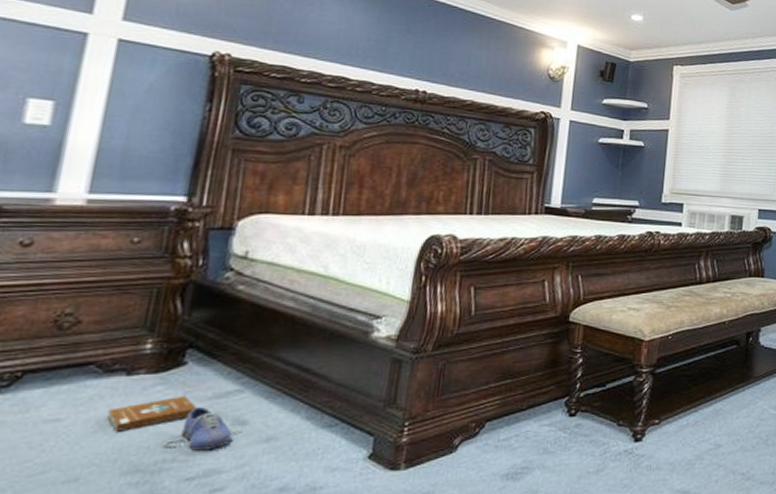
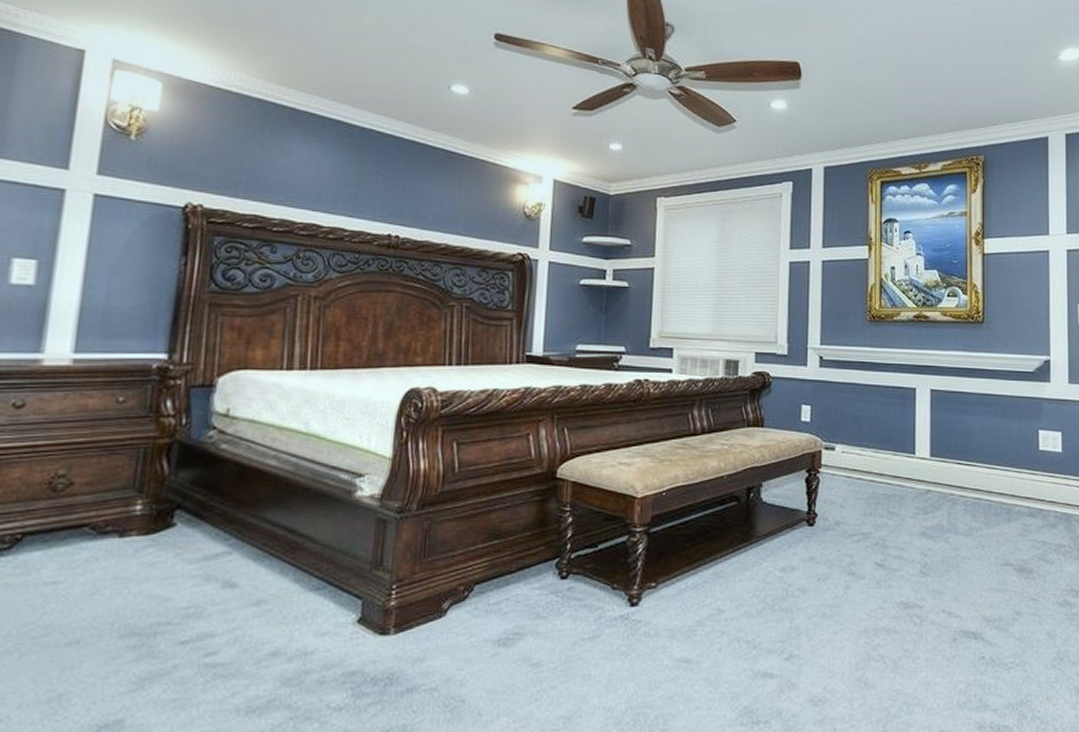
book: present [106,395,197,432] -> none [102,557,188,594]
shoe: present [163,407,241,451] -> none [157,569,232,614]

